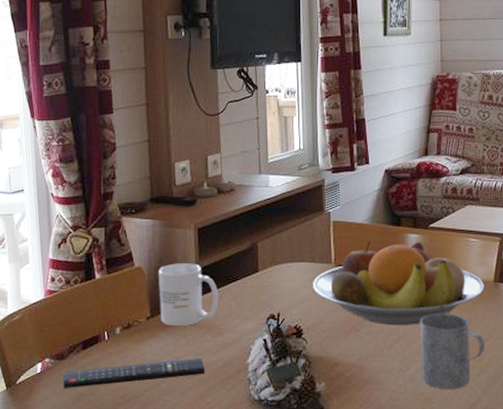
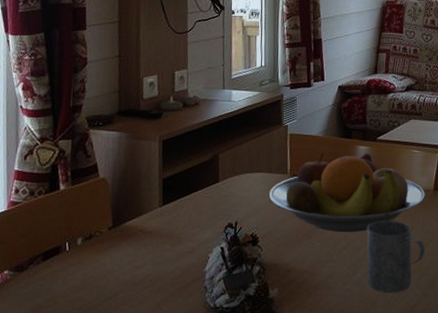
remote control: present [62,357,206,388] -> none [20,266,164,300]
mug: present [158,263,219,326] -> none [122,174,180,235]

